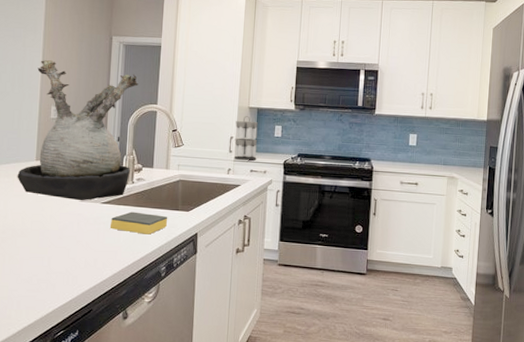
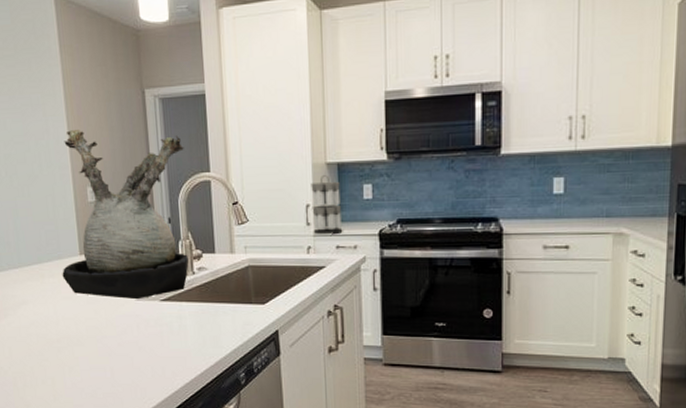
sponge: present [109,211,168,235] -> none [173,308,241,335]

